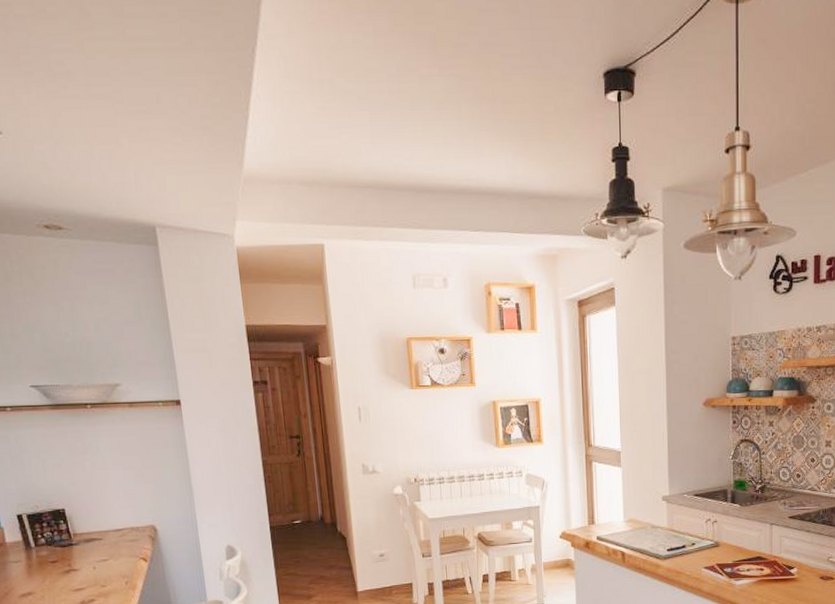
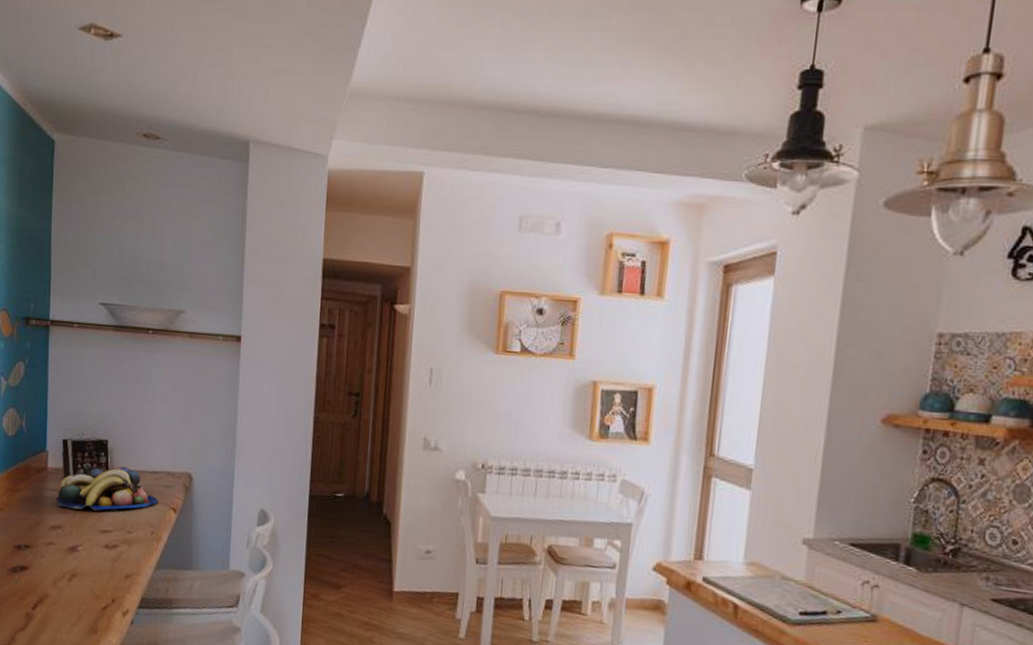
fruit bowl: none [21,530,127,576] -> present [56,466,158,511]

